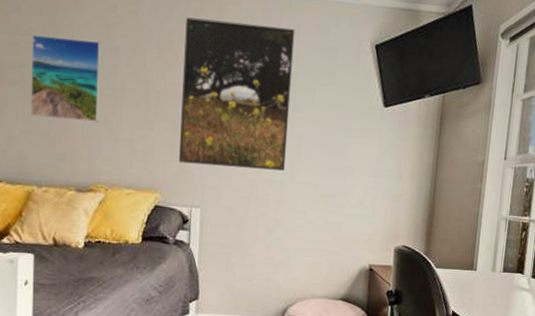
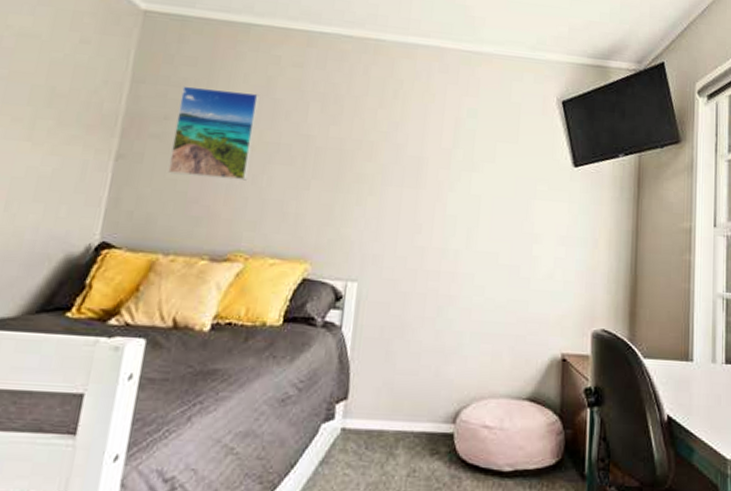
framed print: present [179,17,295,171] -> none [336,70,475,238]

